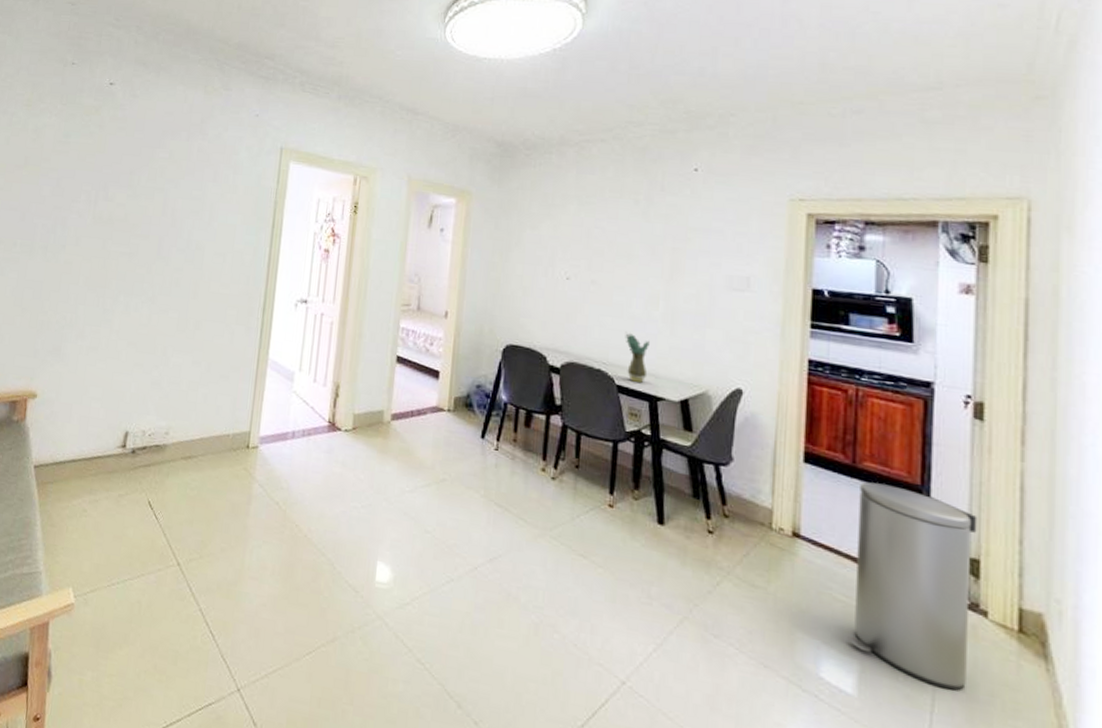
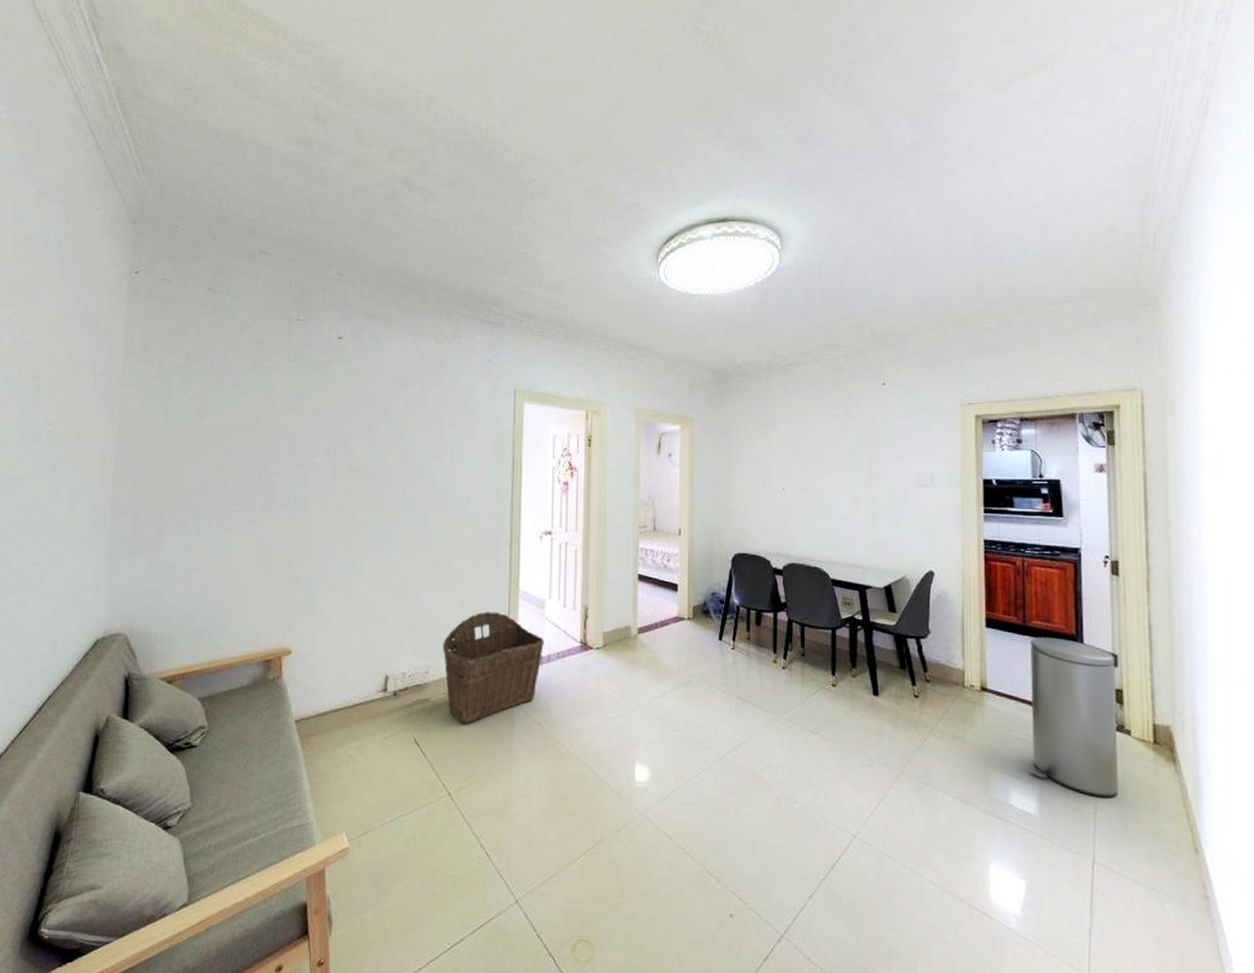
wicker basket: none [185,377,291,493] -> present [443,612,545,723]
vase: present [625,333,650,383] -> none [835,533,856,575]

